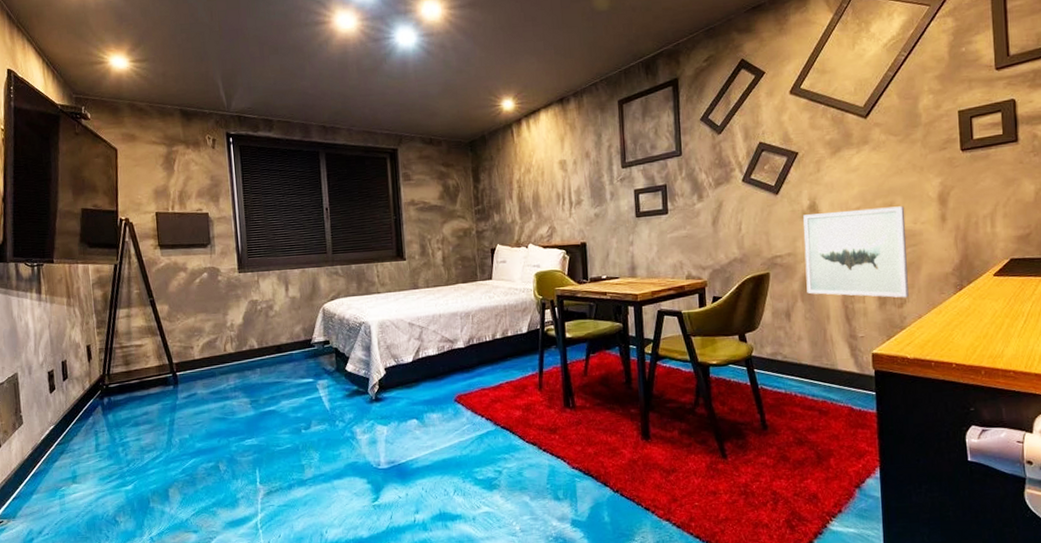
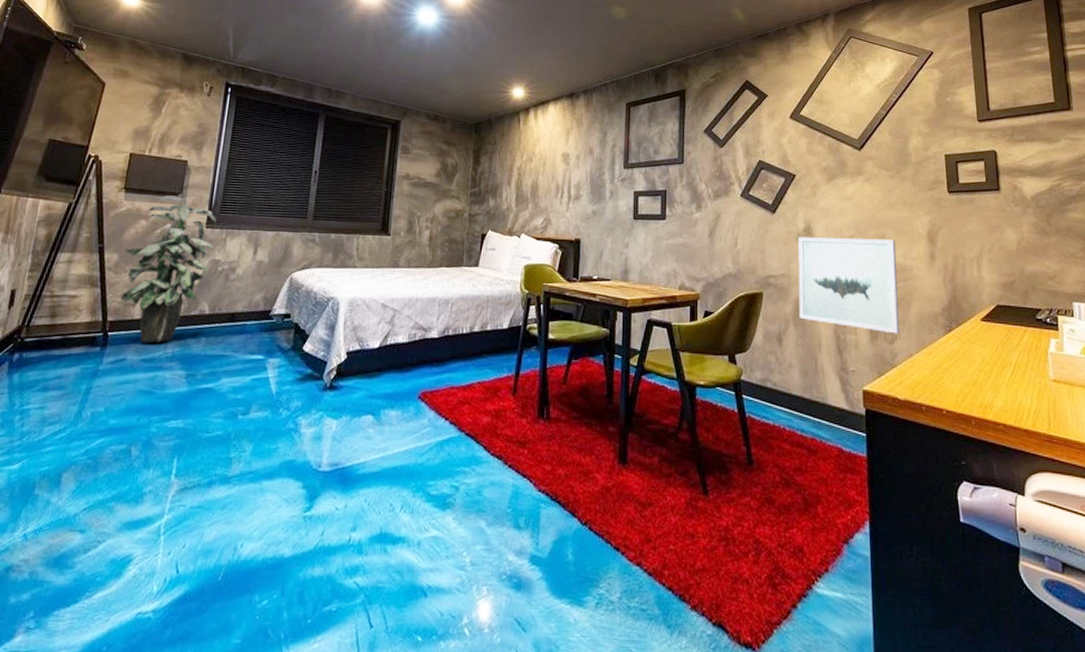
indoor plant: none [172,247,250,378] -> present [120,195,217,343]

